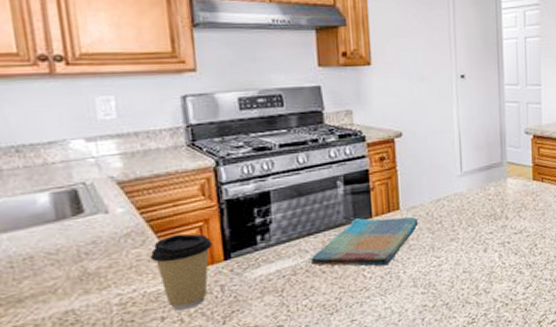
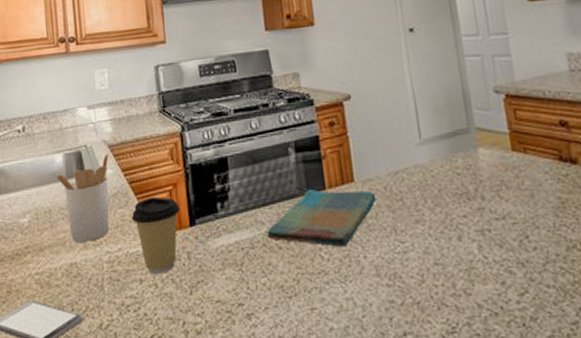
utensil holder: none [38,191,120,289] -> present [55,153,109,243]

